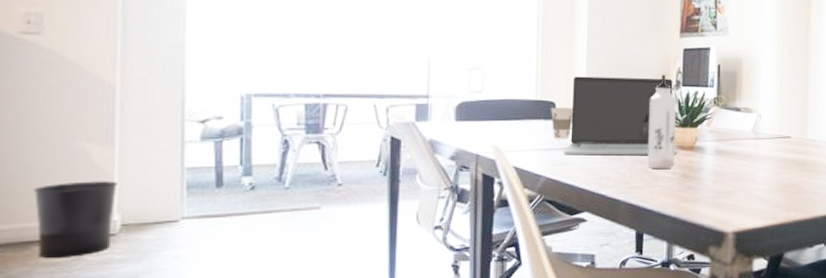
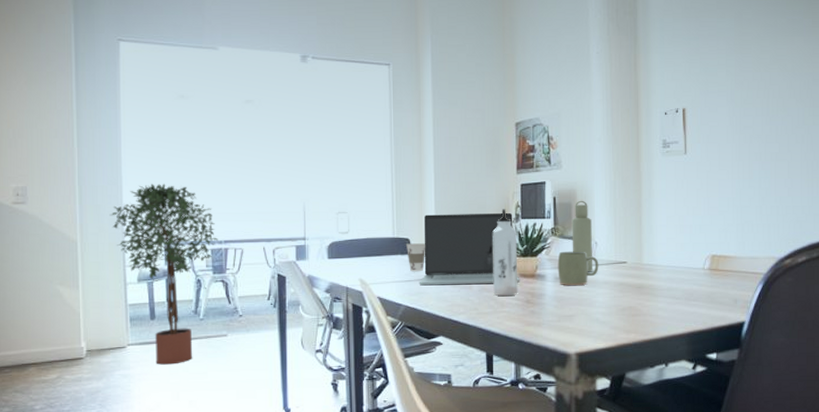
waste bin: present [33,181,118,258] -> none [27,316,83,376]
potted tree: none [165,20,316,243] -> present [109,184,219,365]
mug: none [718,123,762,159] -> present [557,251,599,285]
bottle: none [735,69,757,146] -> present [572,200,593,272]

